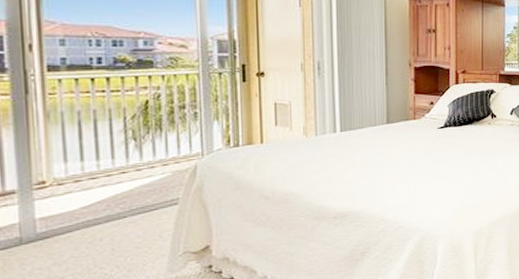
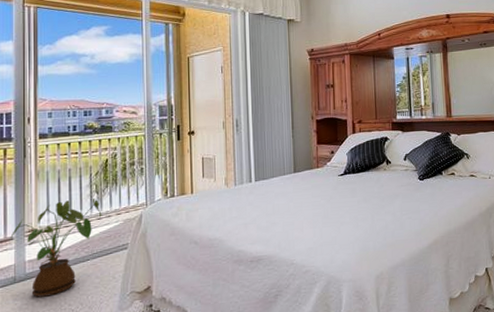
house plant: none [11,145,142,261] -> present [10,197,102,297]

